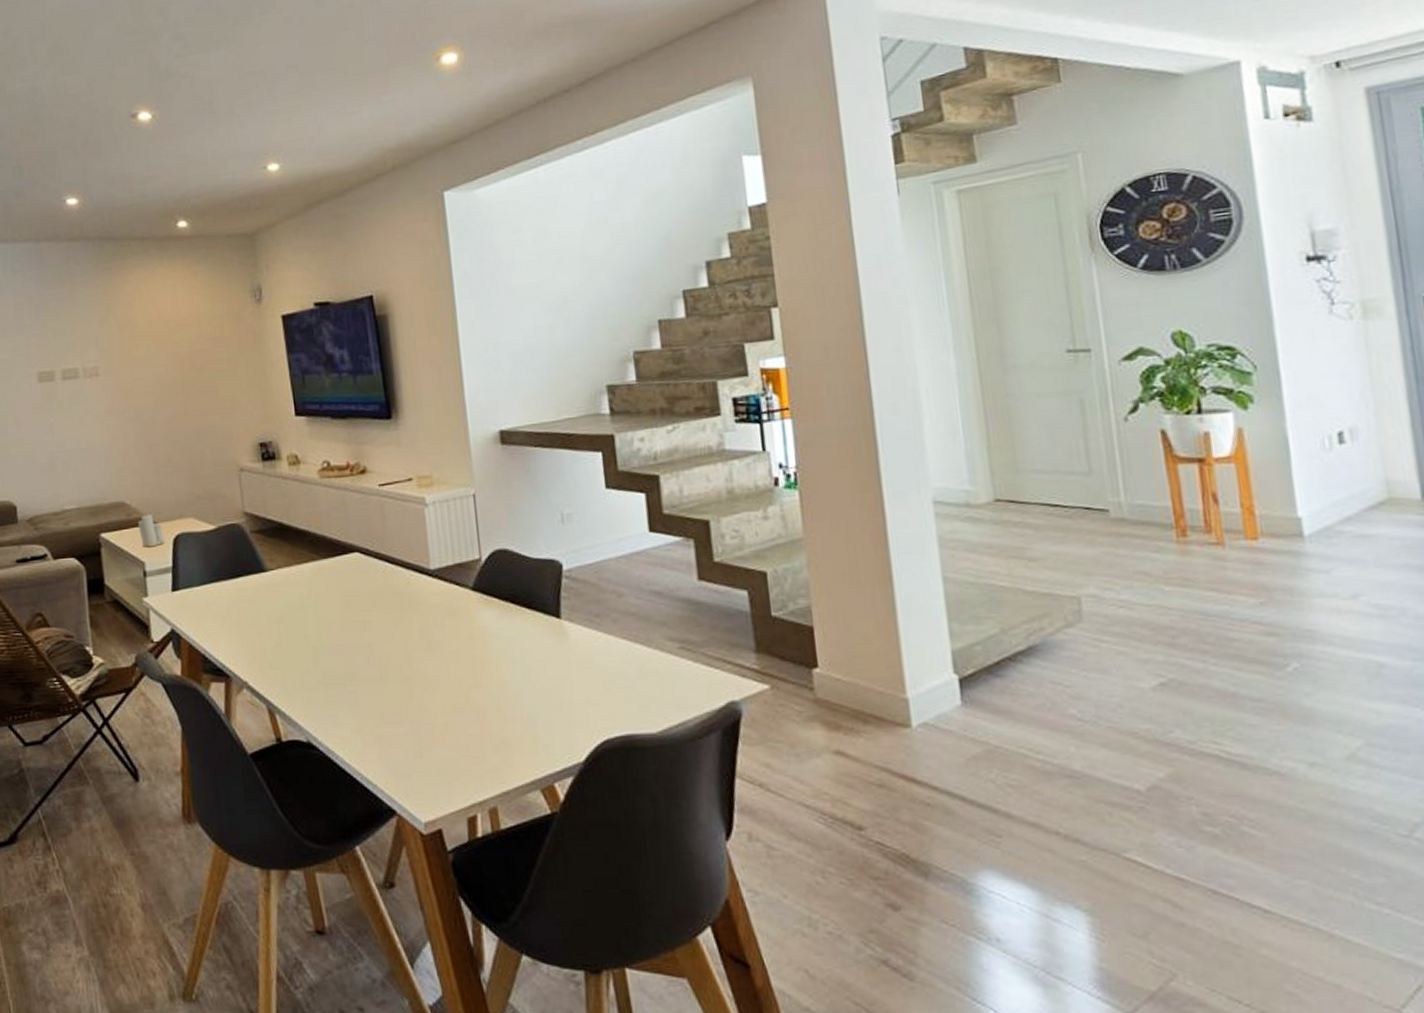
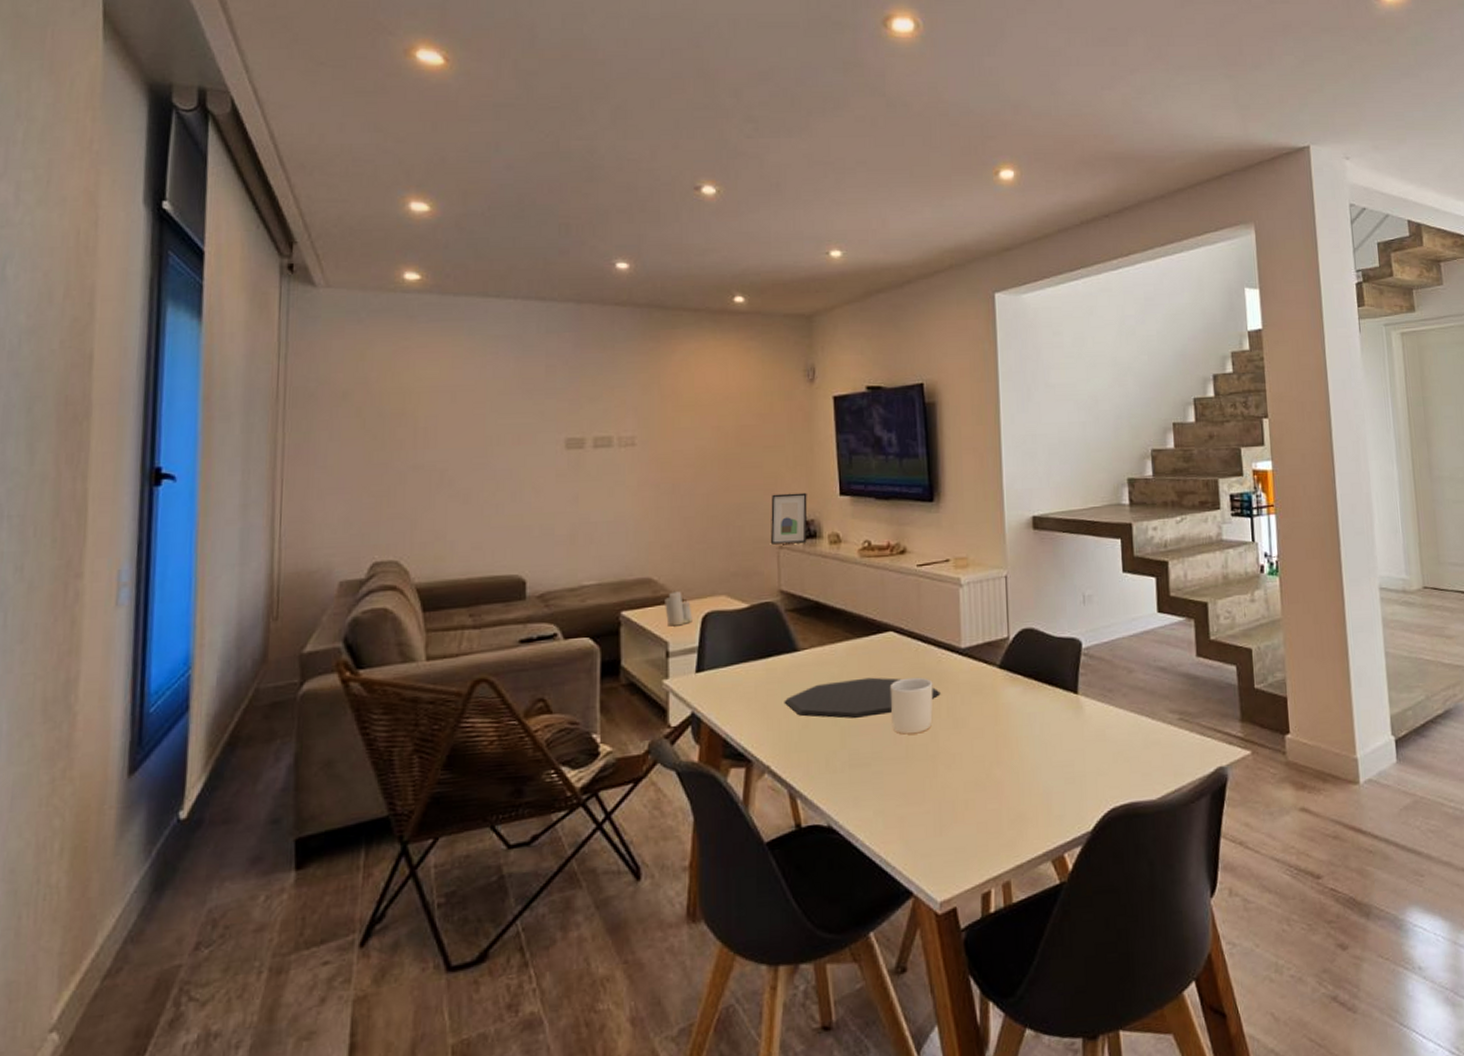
picture frame: none [229,414,266,467] -> present [771,492,808,545]
placemat: none [256,598,412,638] -> present [784,677,940,718]
mug: none [358,598,405,656] -> present [889,677,934,735]

